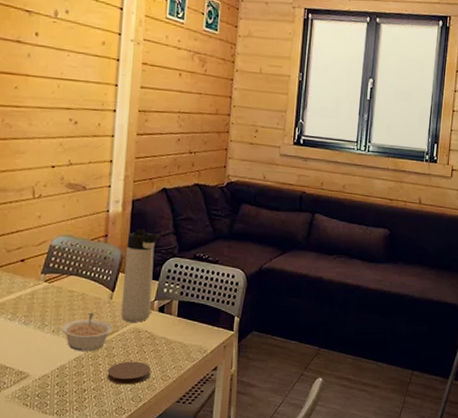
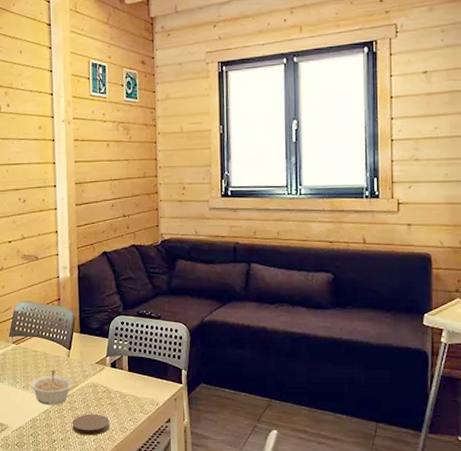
thermos bottle: present [120,229,159,322] -> none [77,291,105,378]

